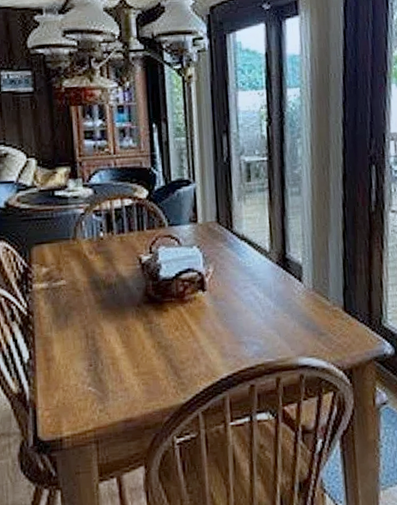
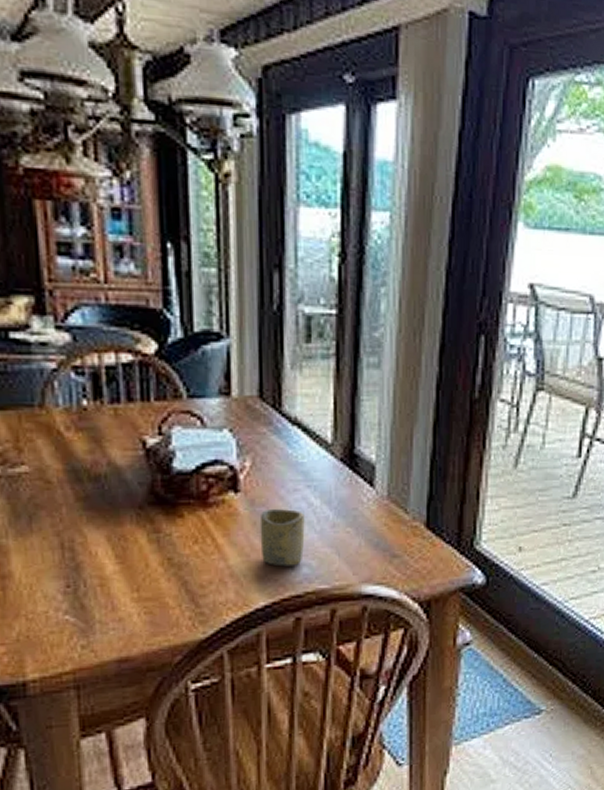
cup: none [221,301,254,345] -> present [259,508,305,567]

